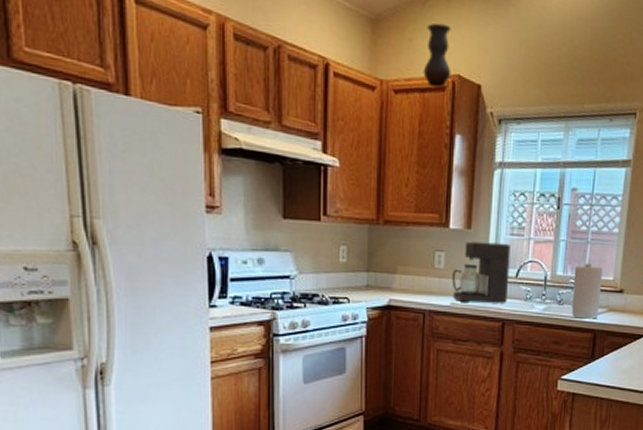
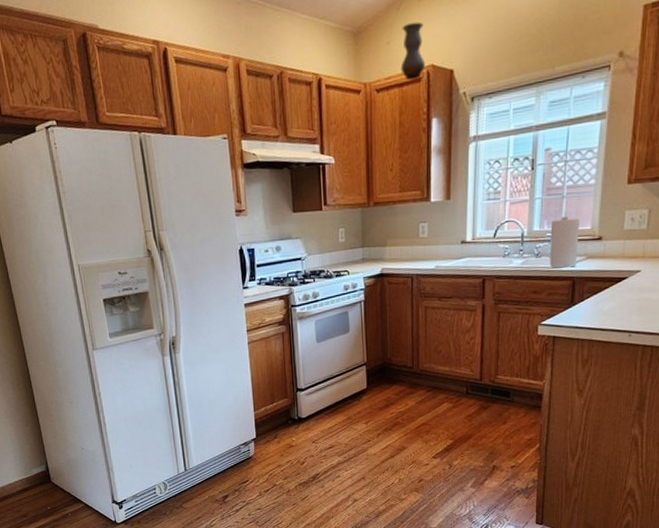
coffee maker: present [451,241,510,303] -> none [435,208,488,265]

